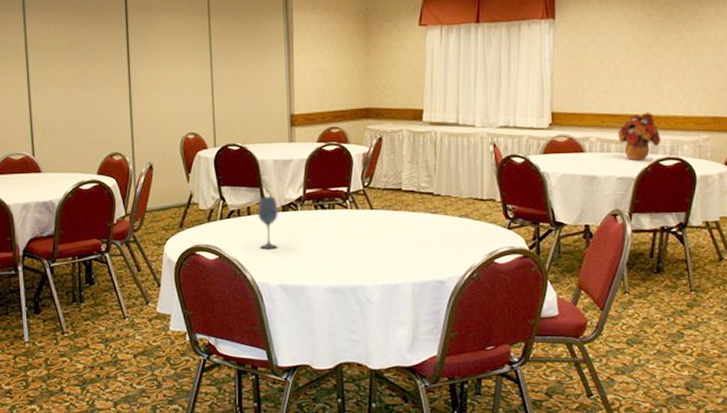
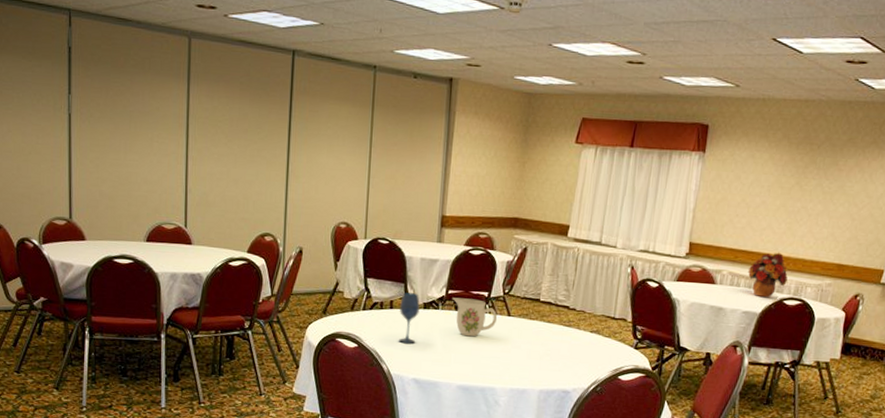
pitcher: none [311,195,359,235] -> present [452,297,497,337]

